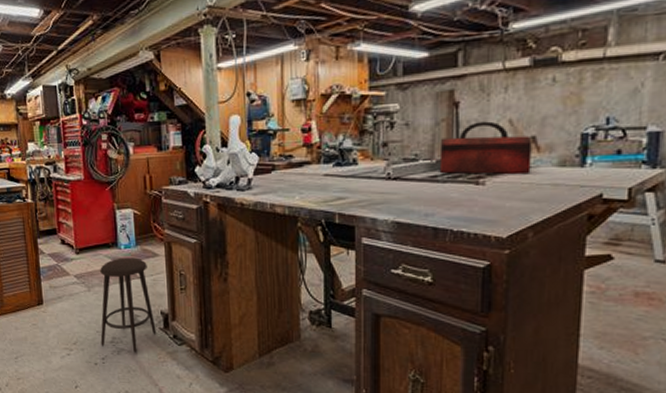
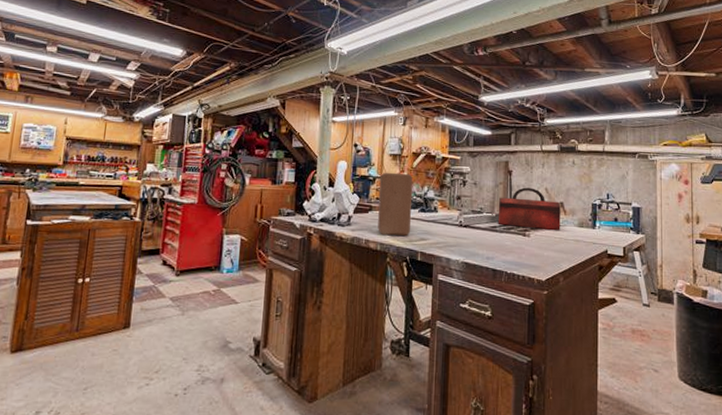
stool: present [100,257,157,353] -> none [185,282,247,382]
wood block: none [282,121,325,198] -> present [378,172,412,237]

